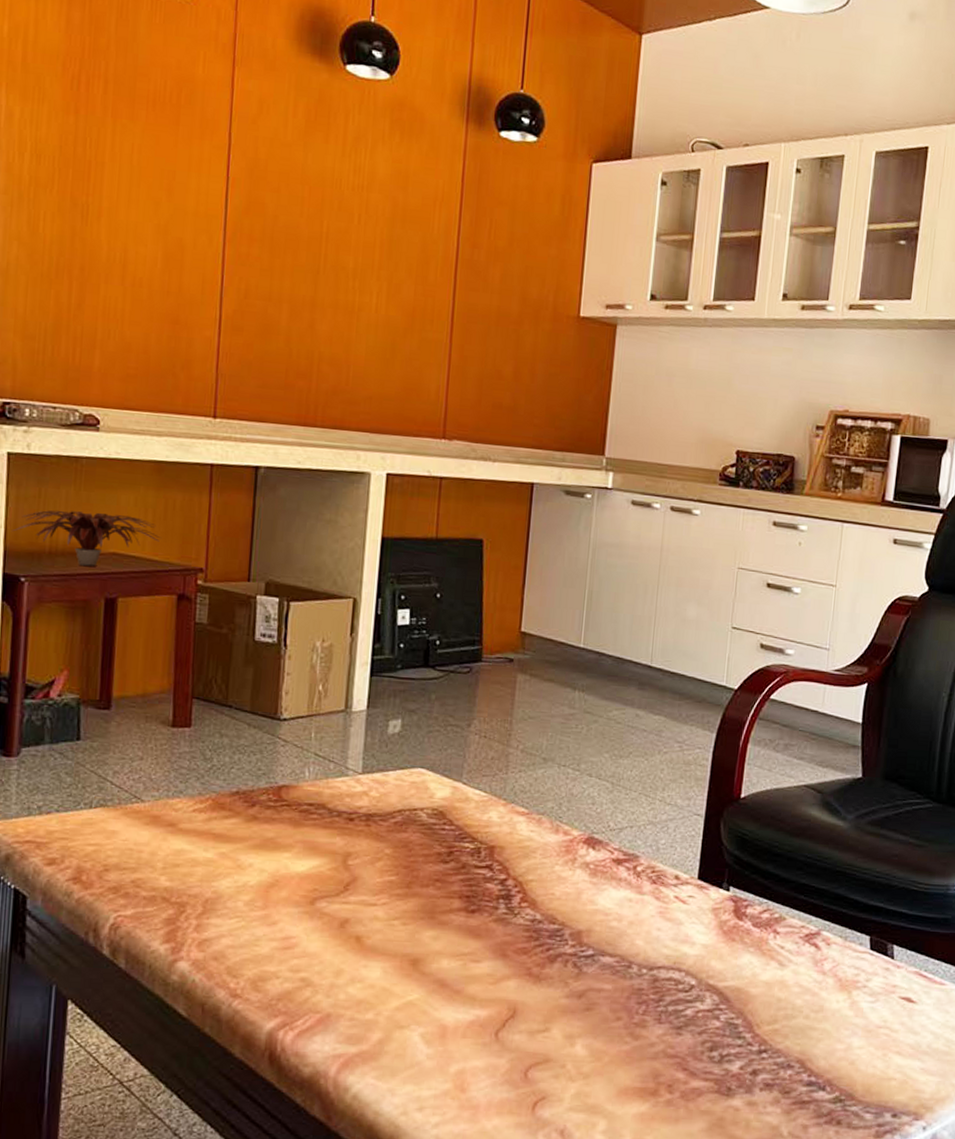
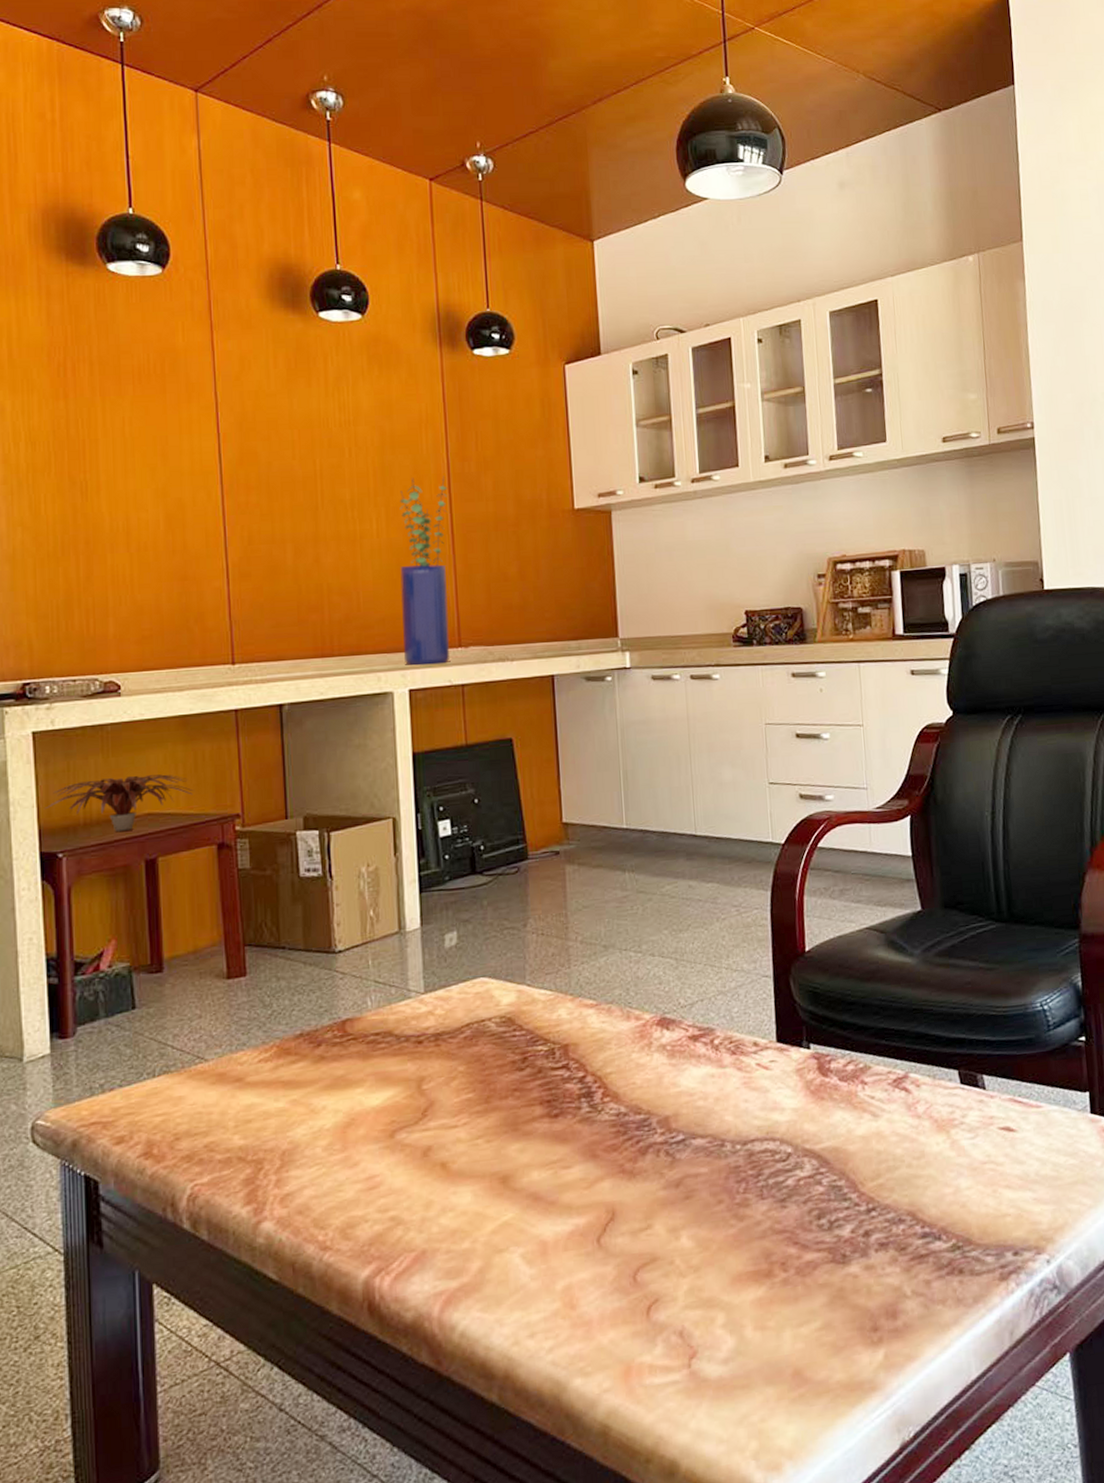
vase: none [386,256,454,454] -> present [399,476,450,666]

